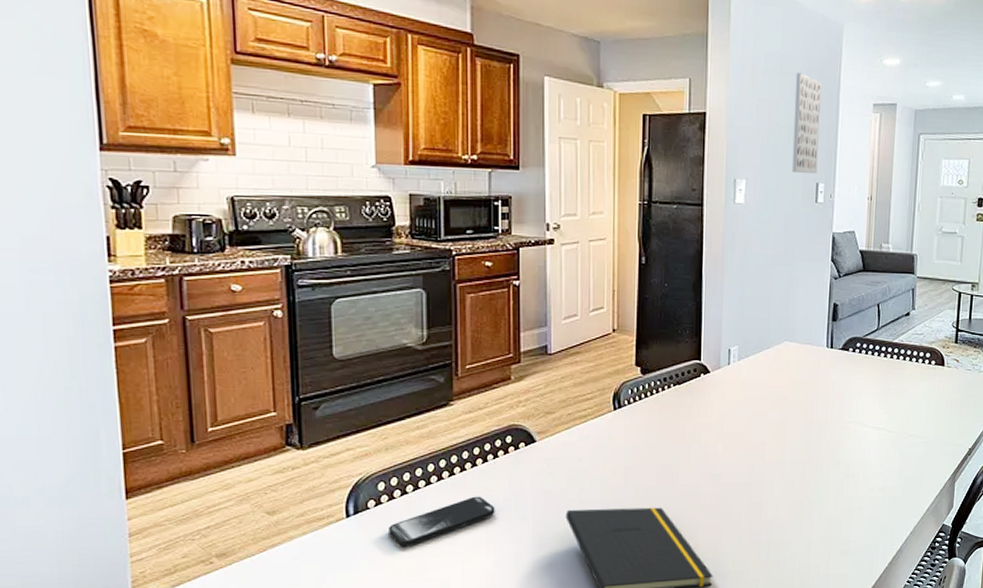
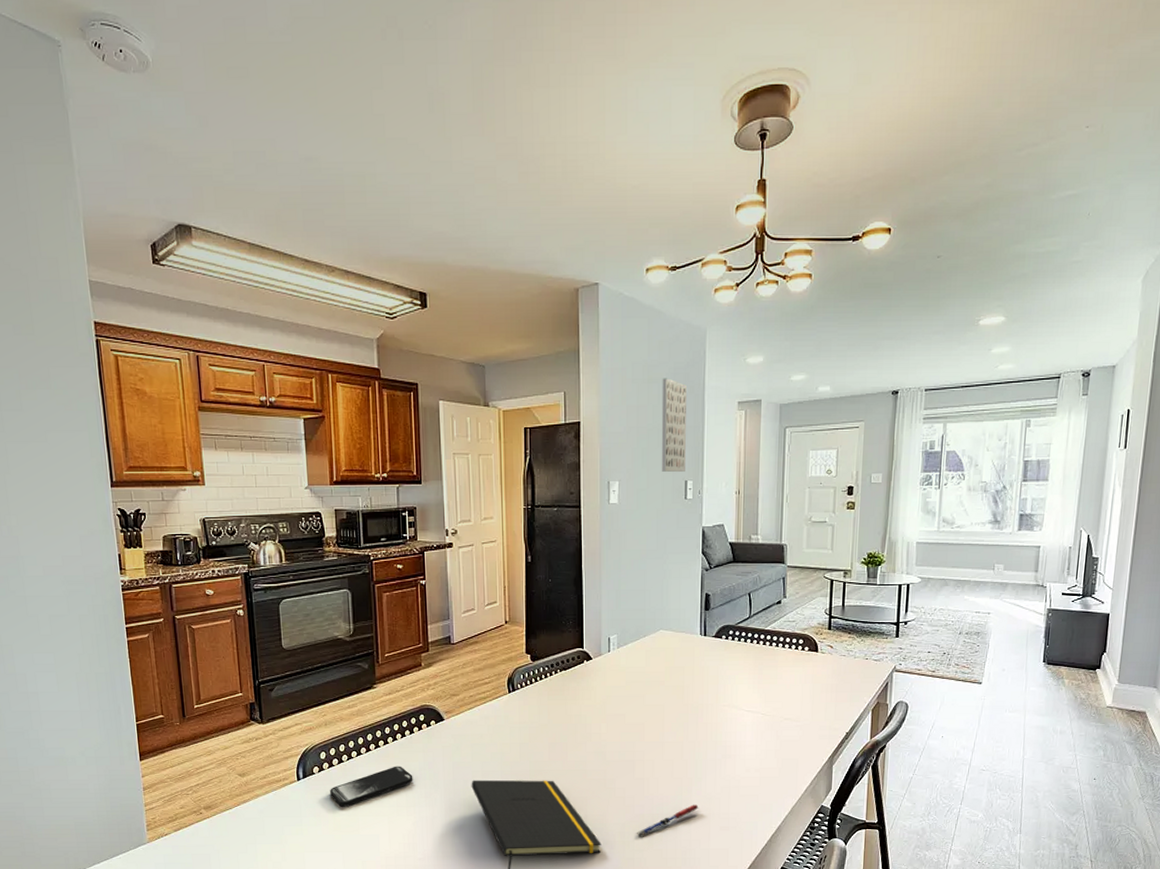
pen: none [751,528,819,566] -> present [636,804,699,837]

